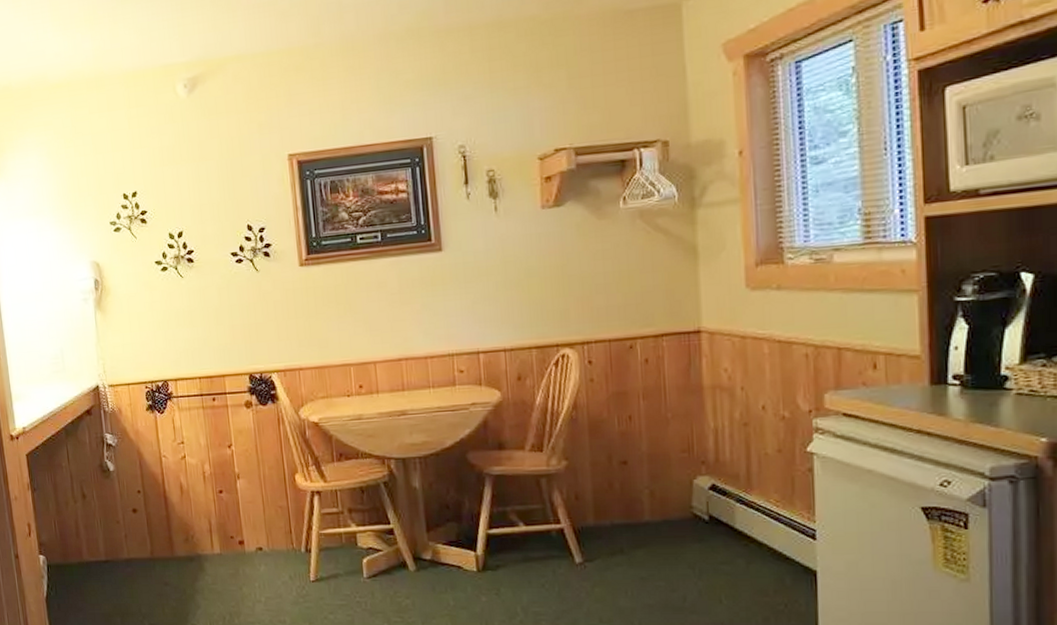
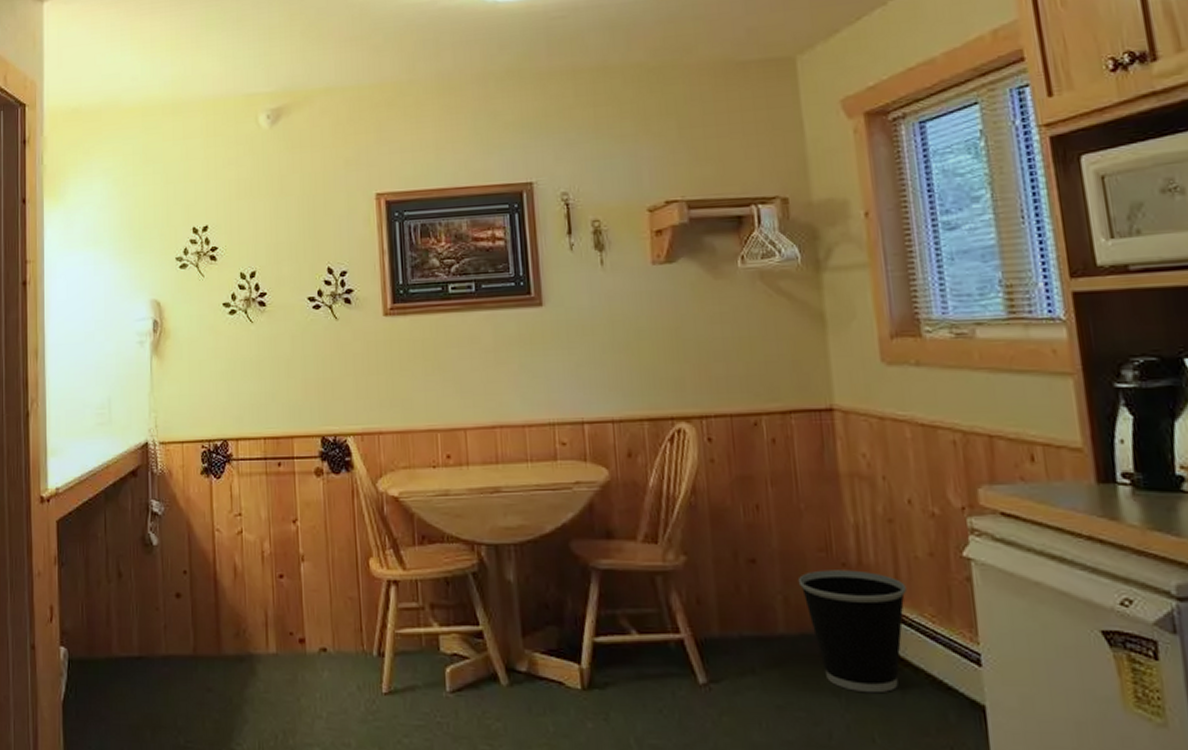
wastebasket: none [663,466,756,565] -> present [797,570,906,694]

